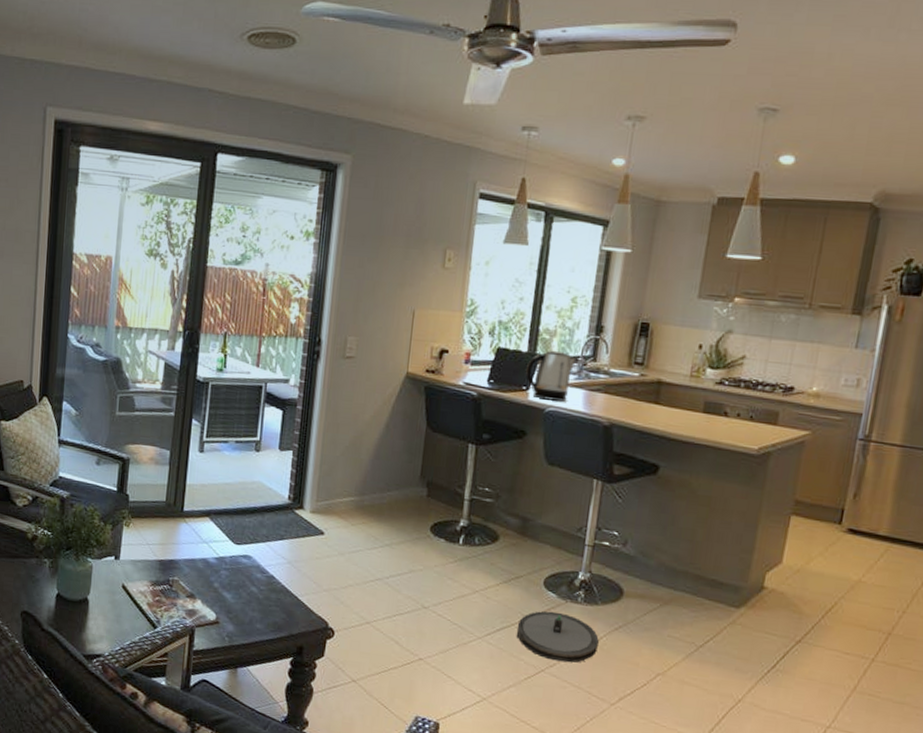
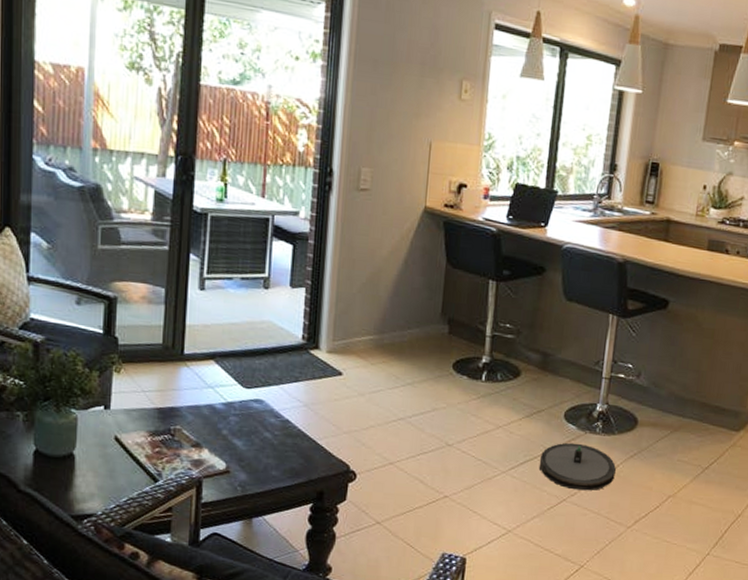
kettle: present [526,350,576,402] -> none [544,187,592,239]

